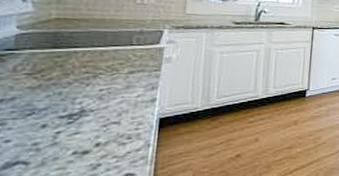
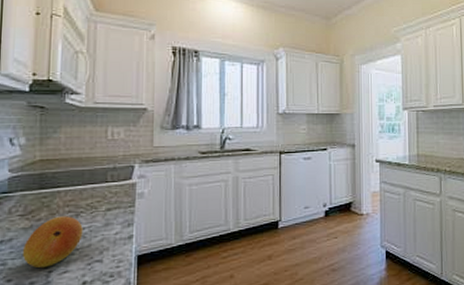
fruit: none [25,77,101,128] -> present [22,216,83,268]

